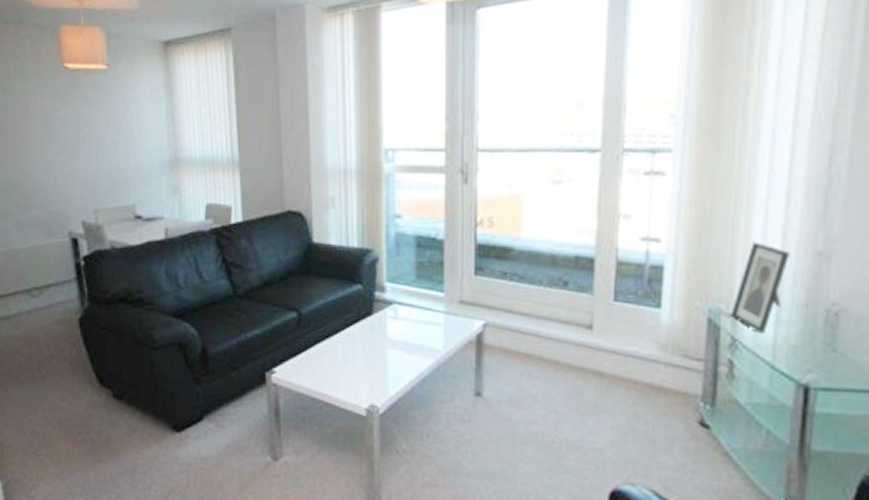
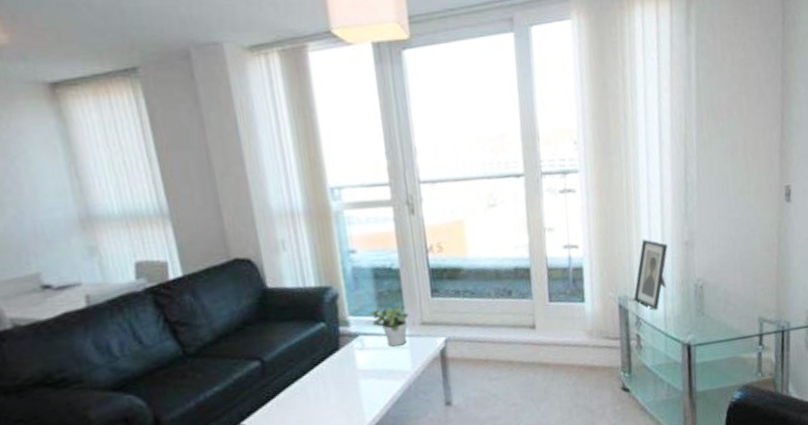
potted plant: none [407,276,447,322] -> present [369,305,409,347]

